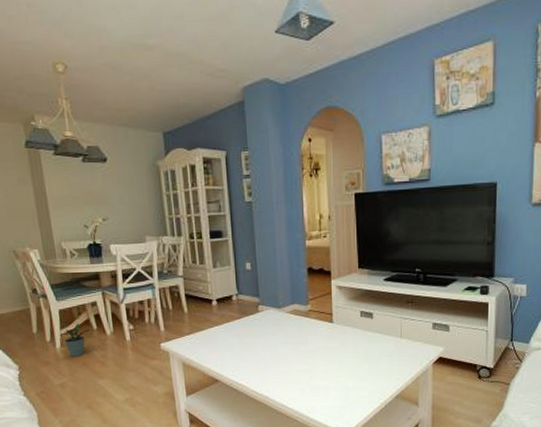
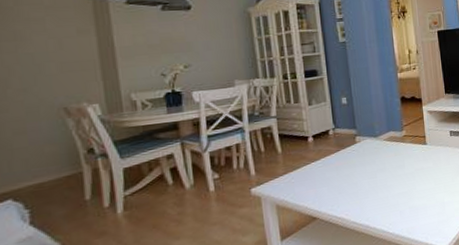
potted plant: present [65,323,91,357] -> none [129,180,165,221]

